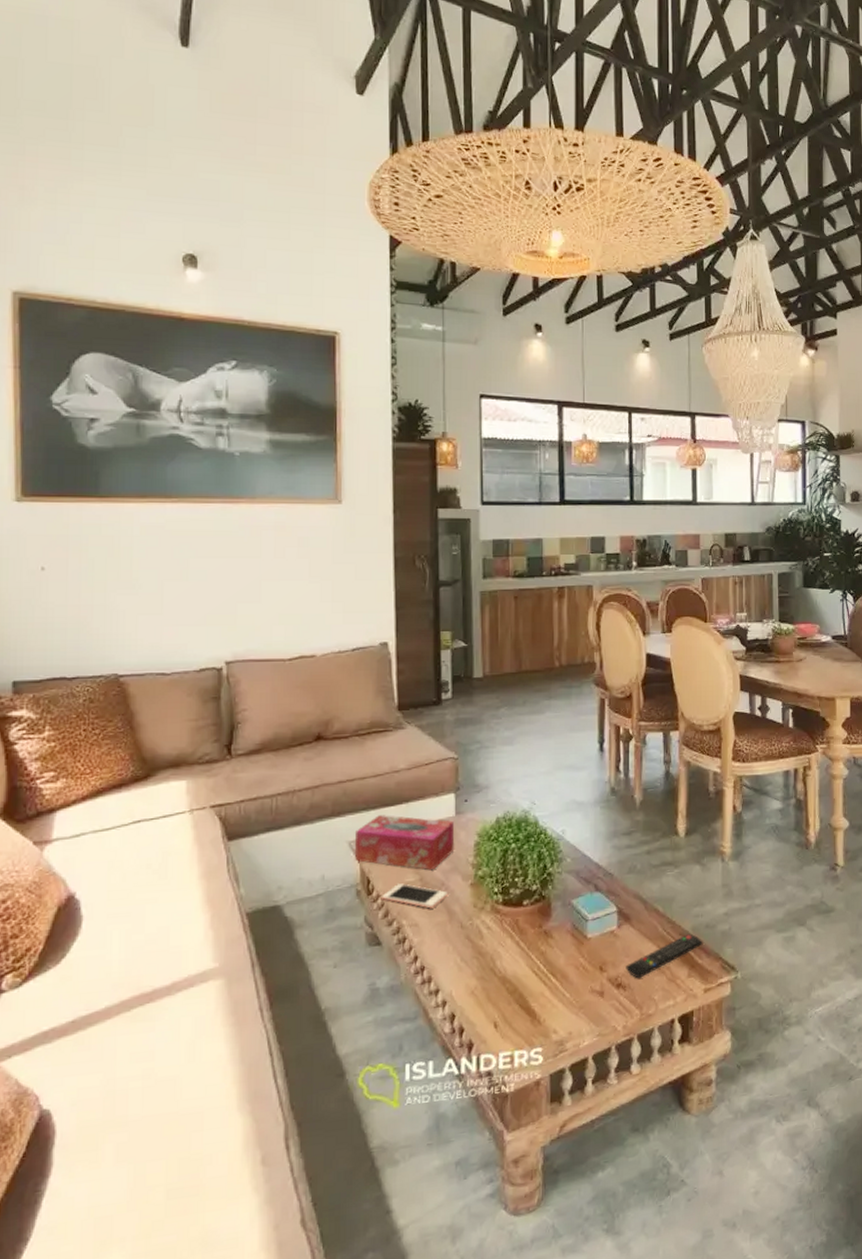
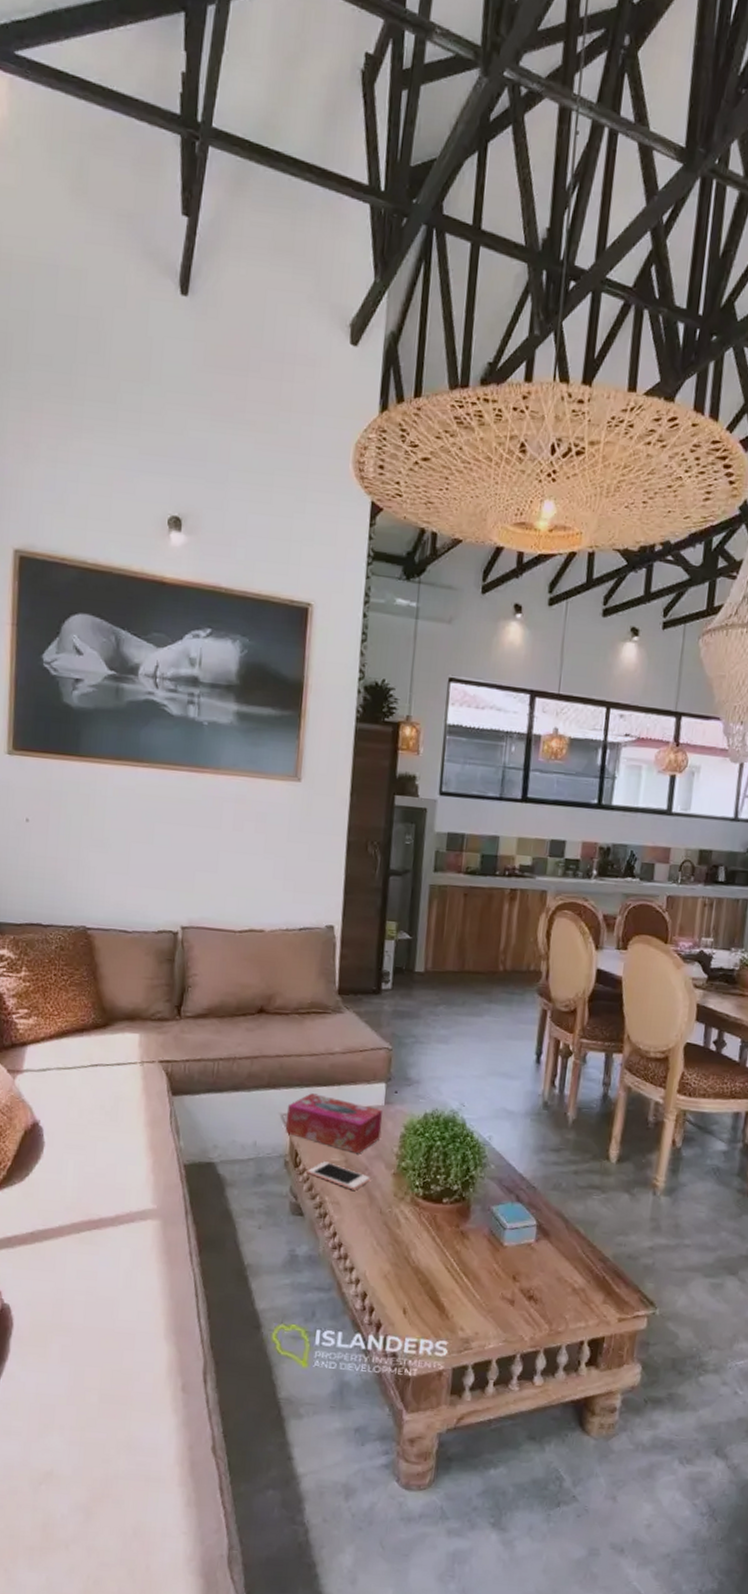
remote control: present [626,933,703,979] -> none [539,1260,623,1295]

